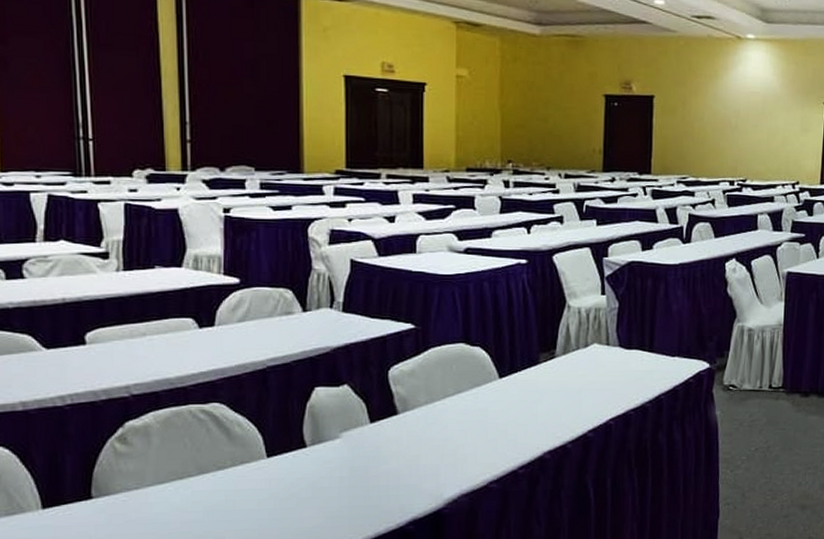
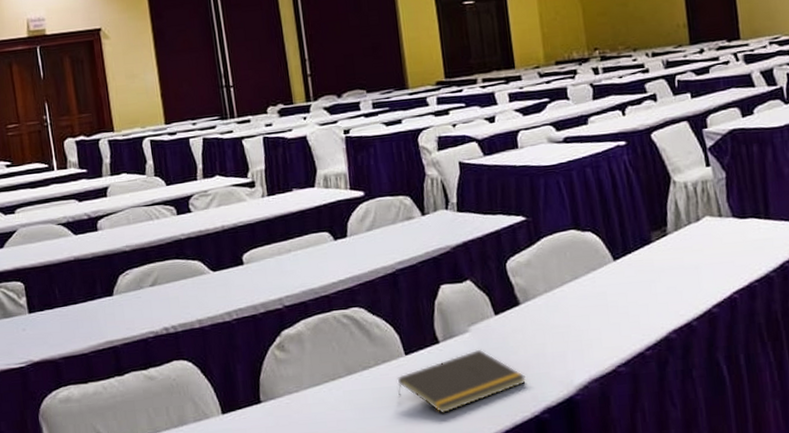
notepad: none [255,456,394,521] -> present [397,349,526,414]

